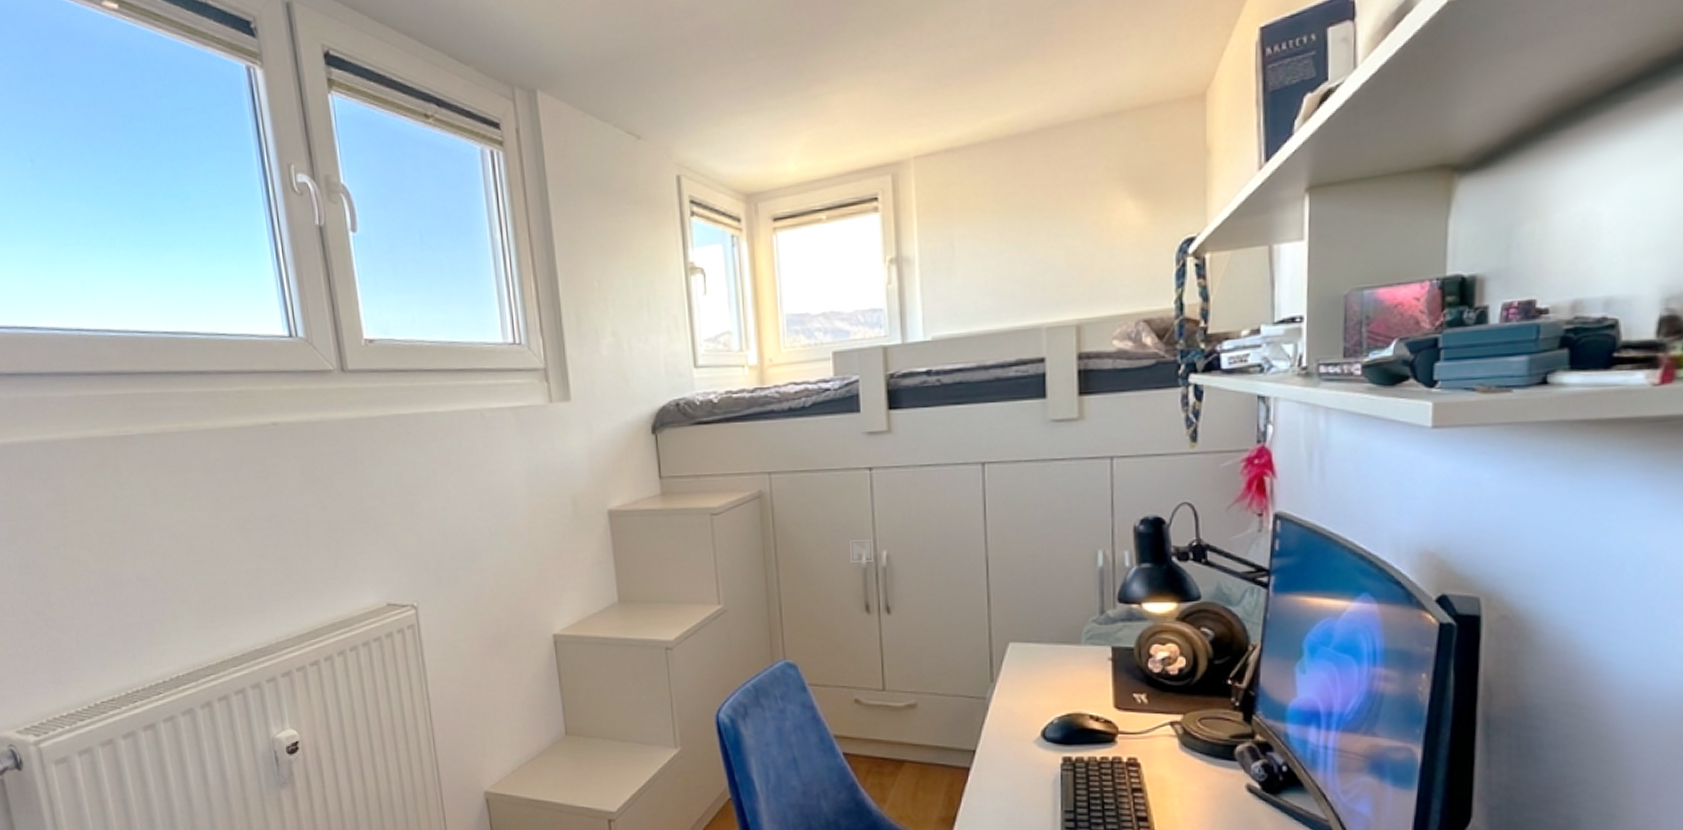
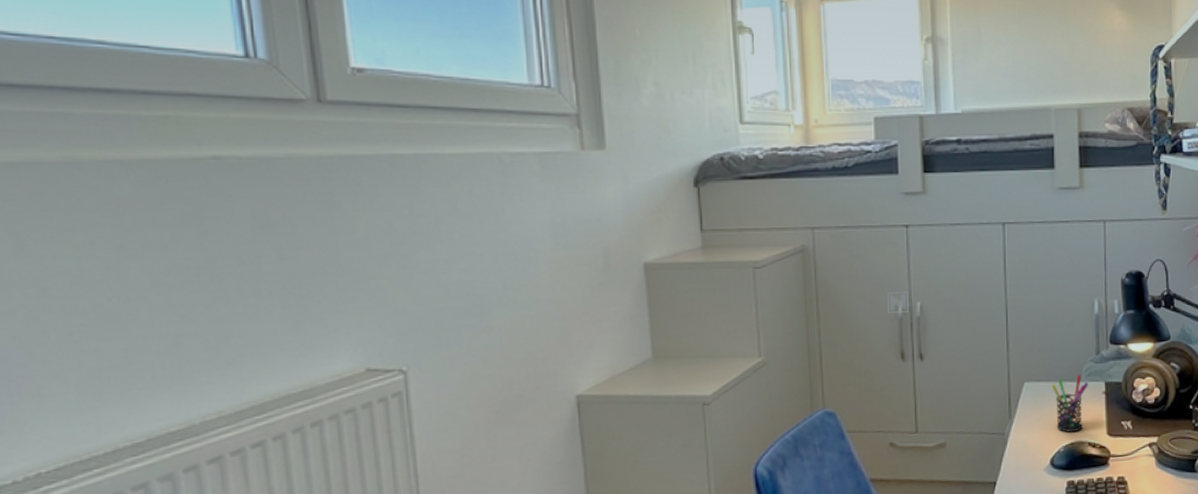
pen holder: none [1043,637,1089,702] -> present [1051,375,1088,432]

